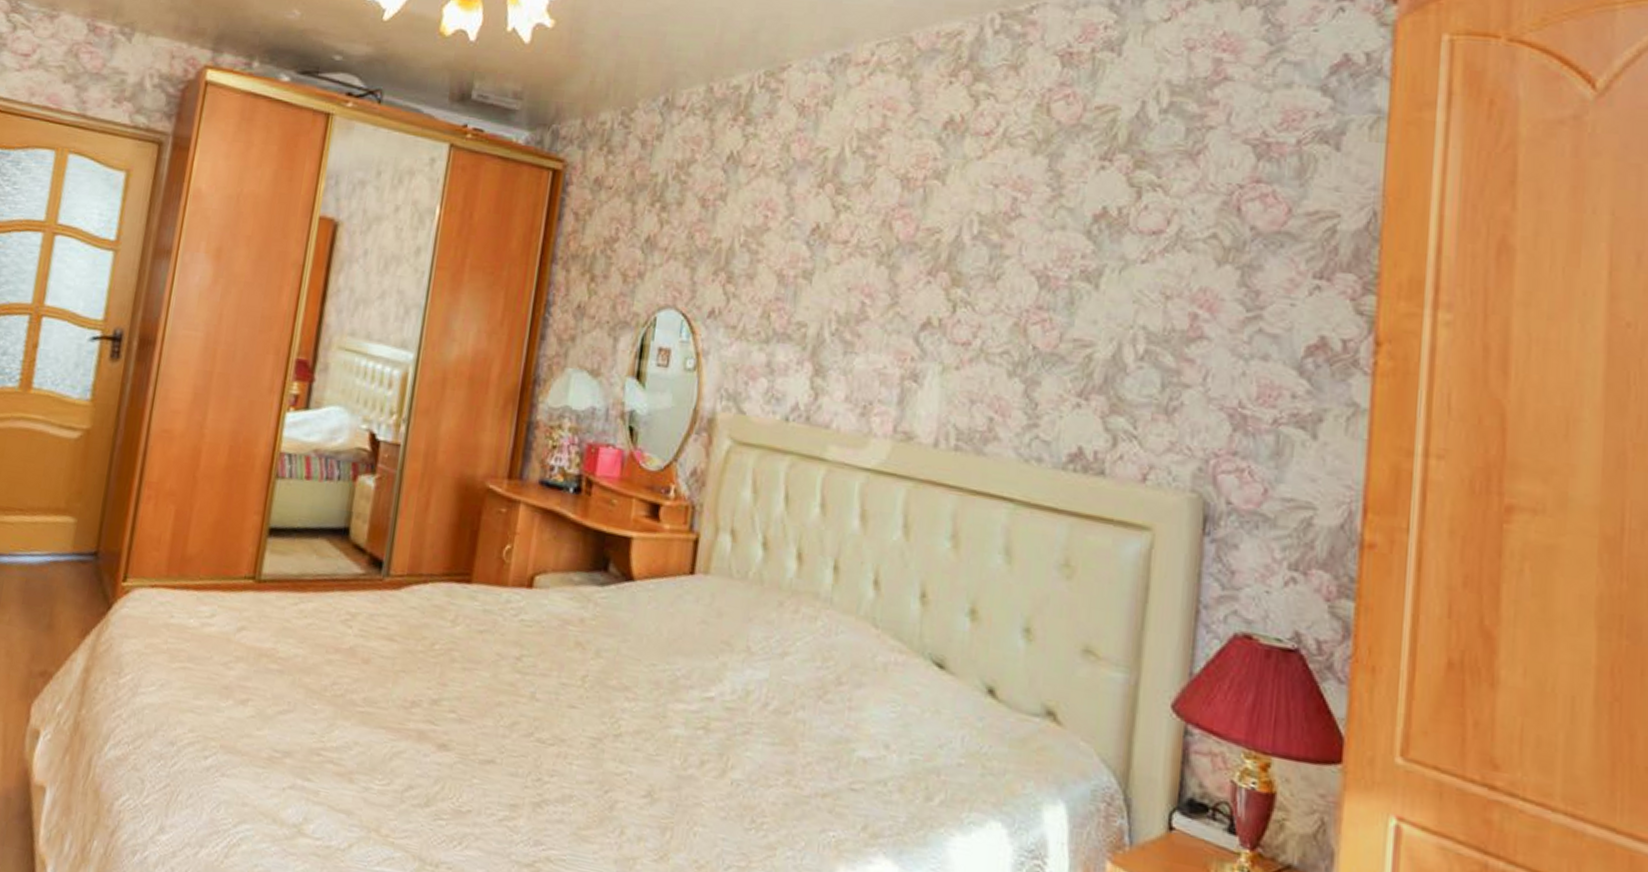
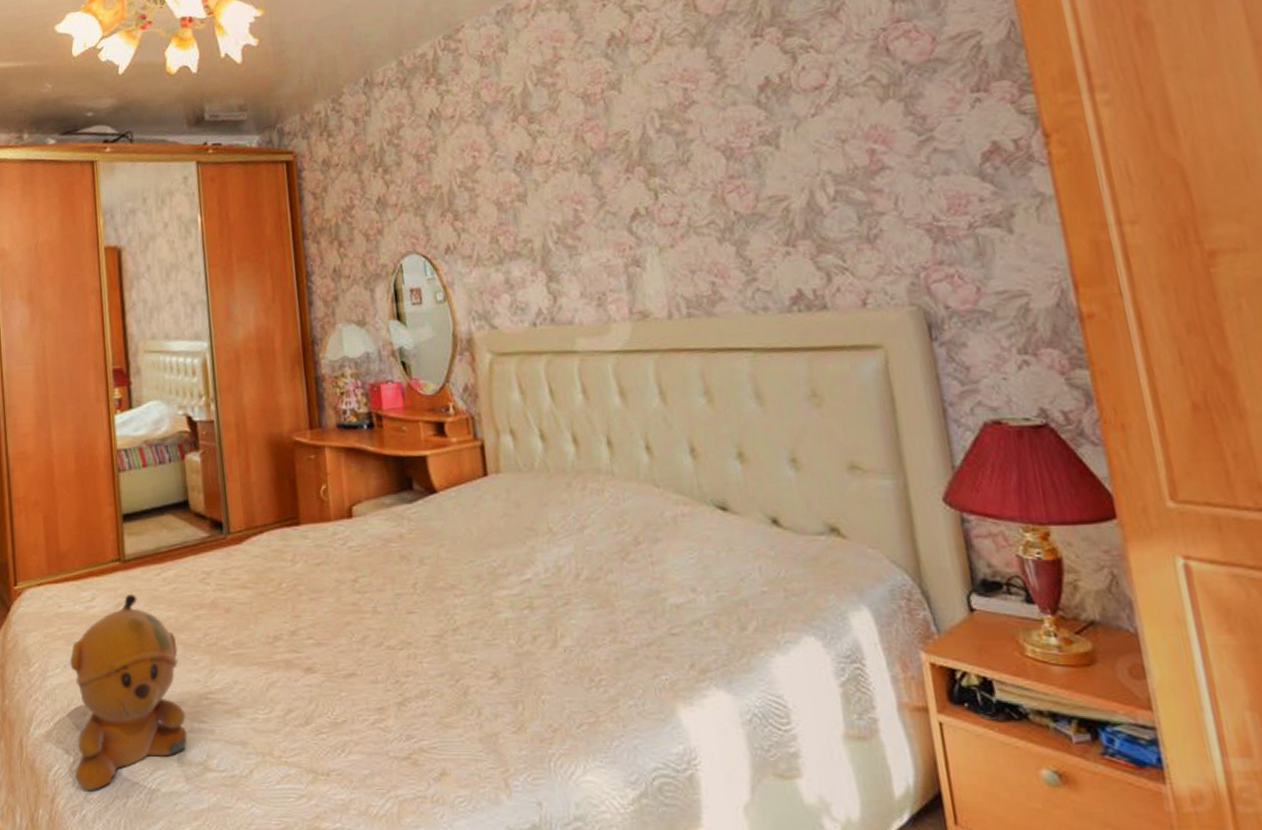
stuffed bear: none [144,618,299,832] -> present [69,593,188,791]

